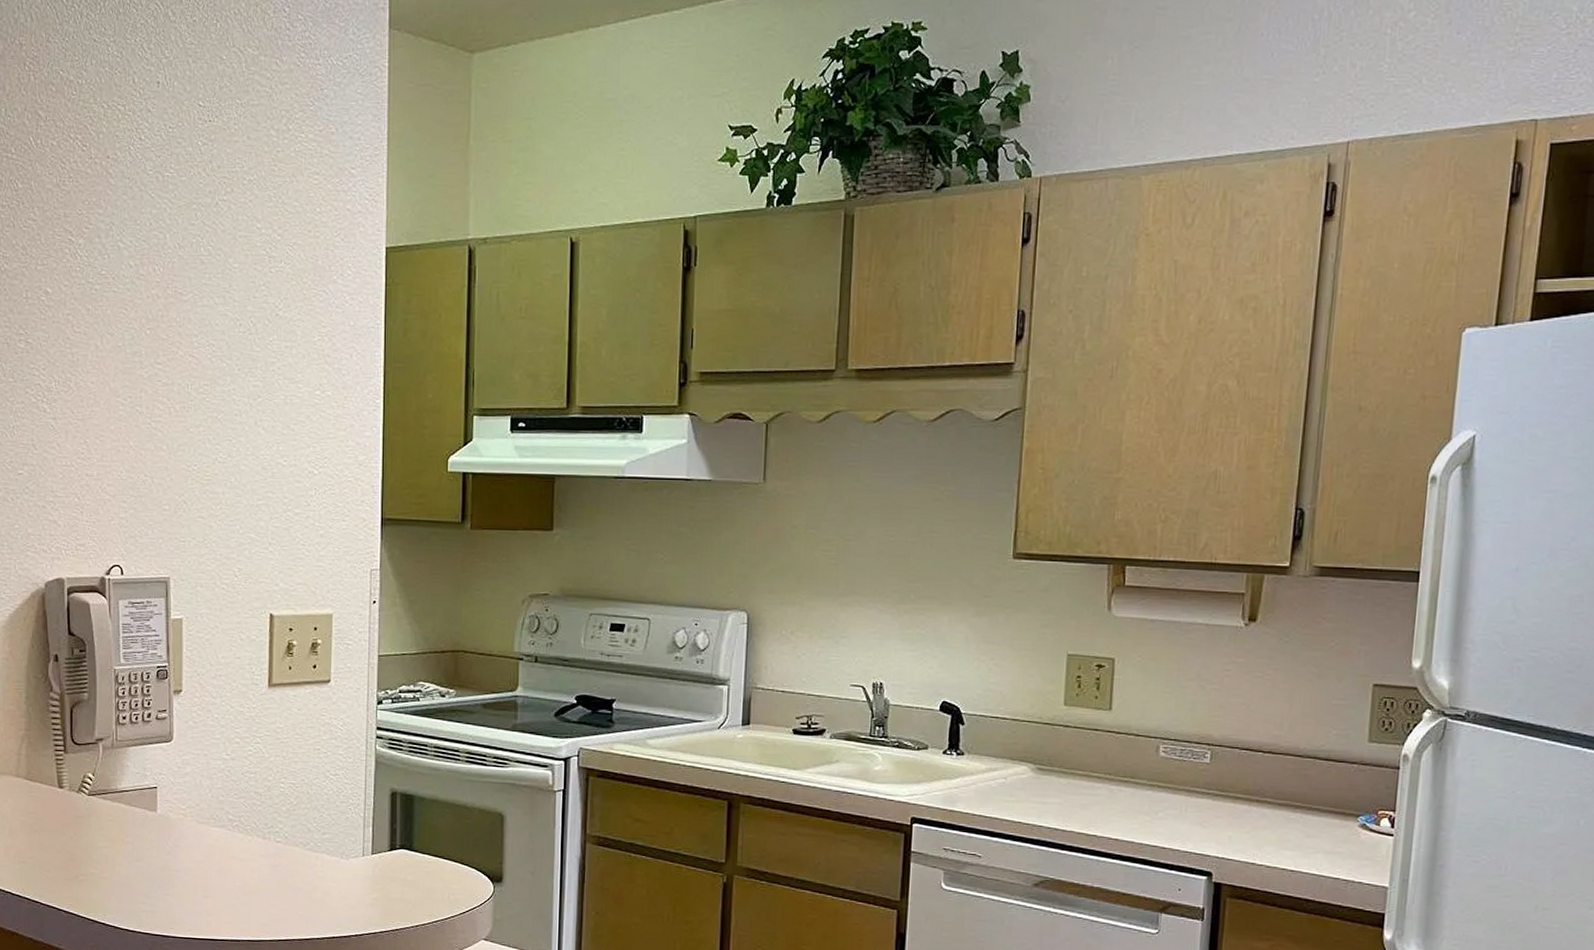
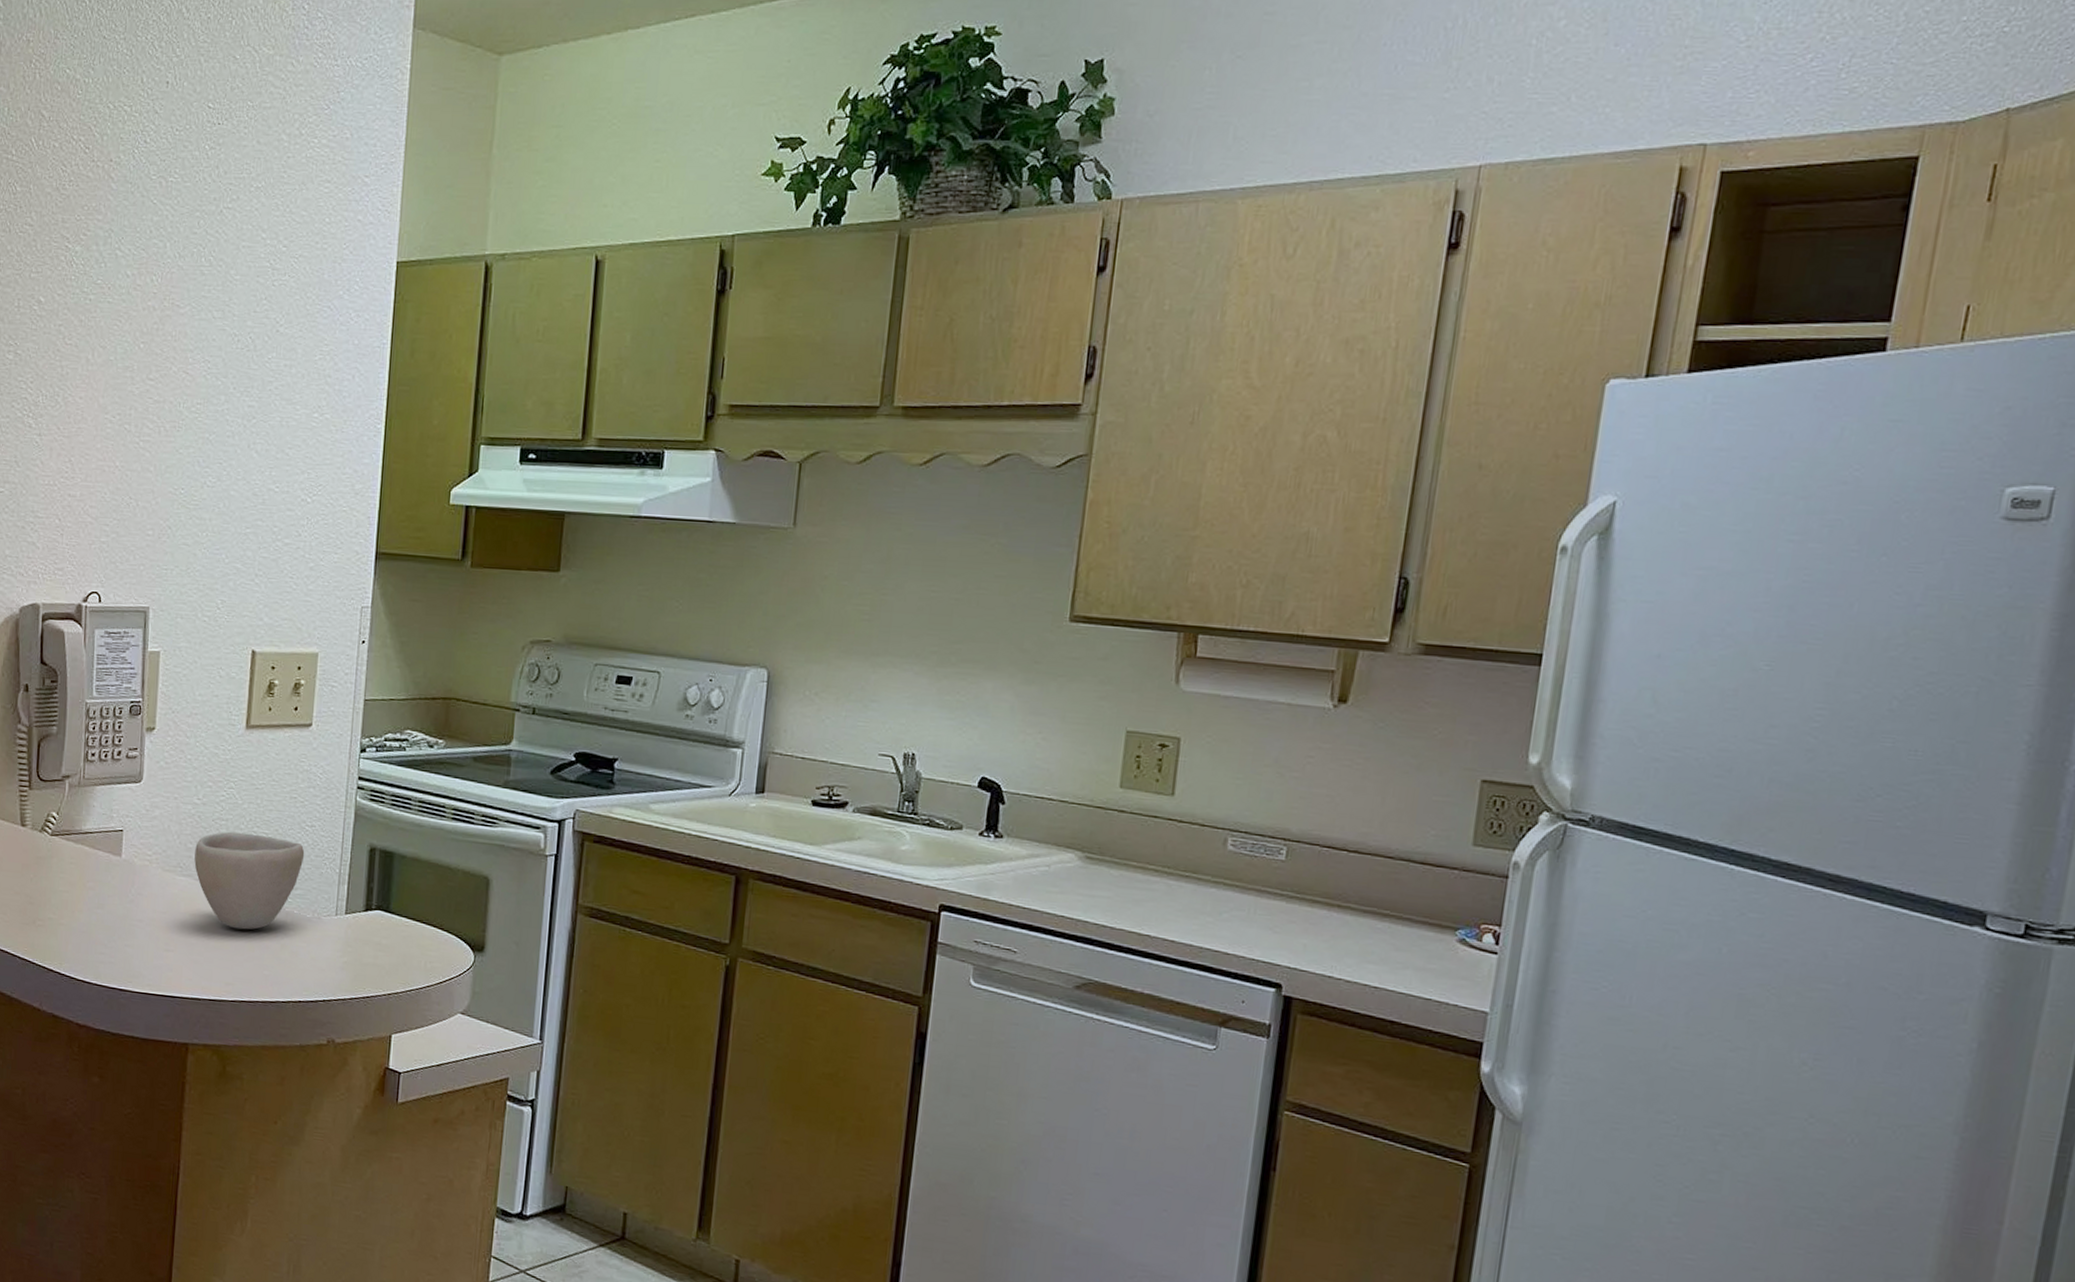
cup: none [227,783,331,874] -> present [194,831,305,930]

